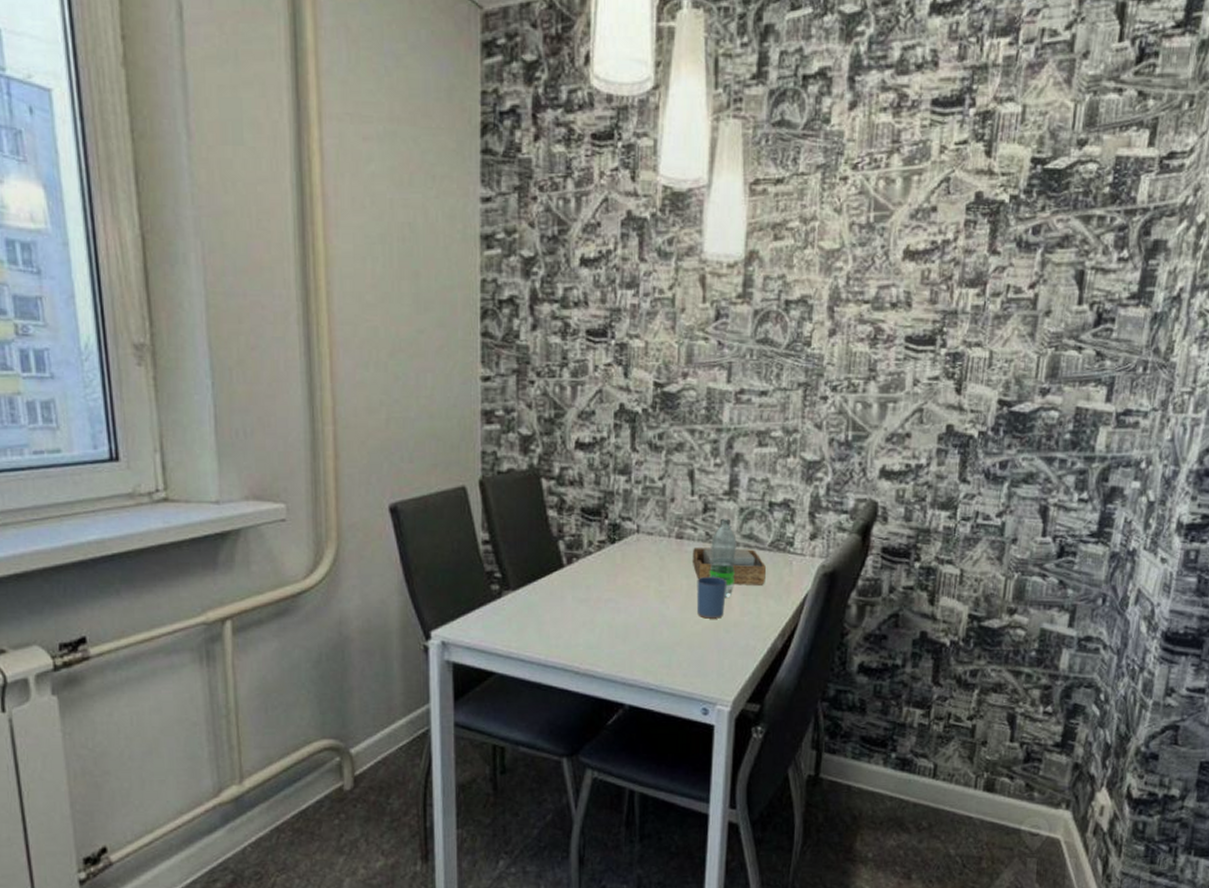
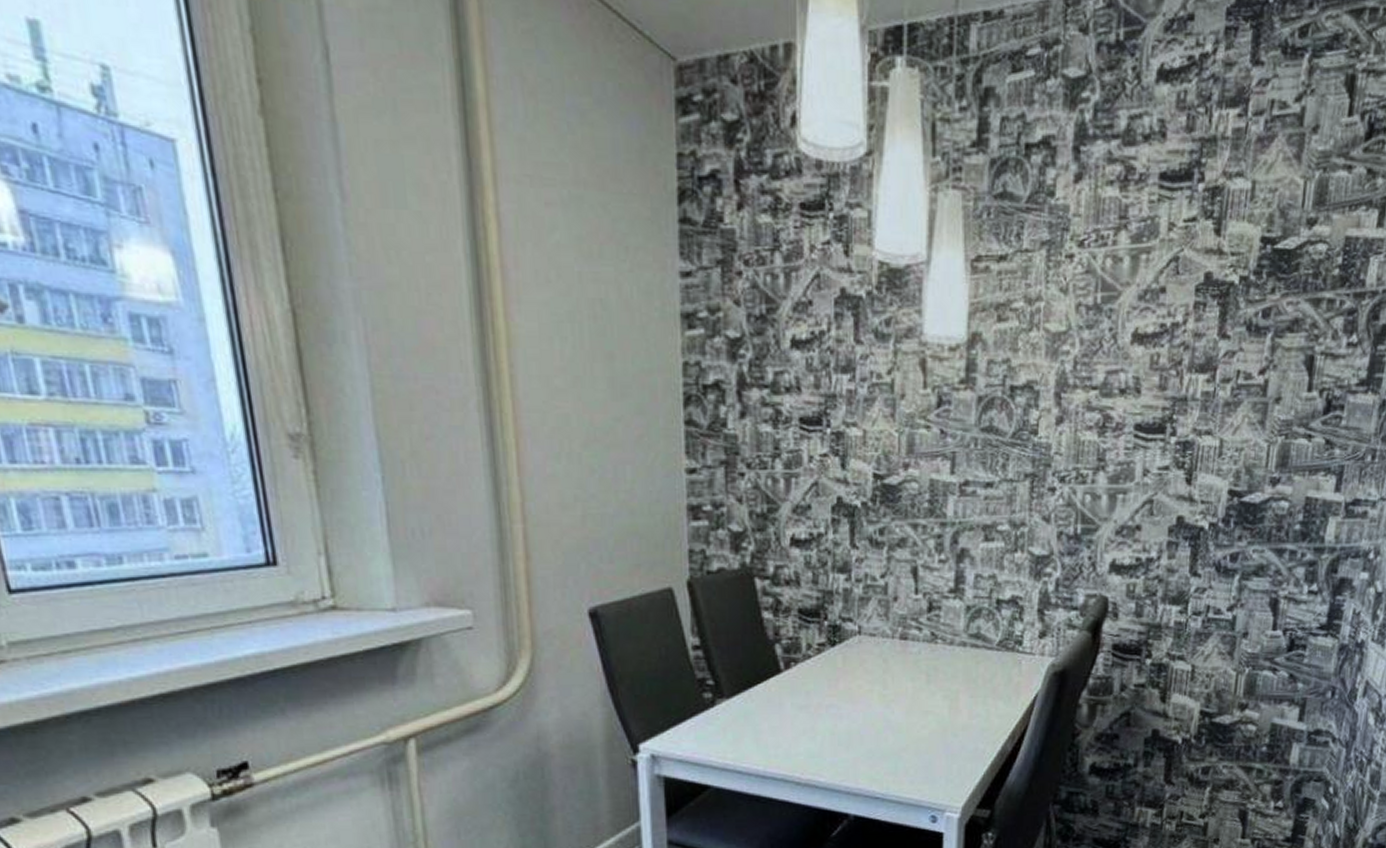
napkin holder: present [692,548,767,585] -> none [917,648,995,687]
mug: present [696,576,728,619] -> none [923,678,955,723]
bottle: present [709,518,737,599] -> none [935,617,963,701]

